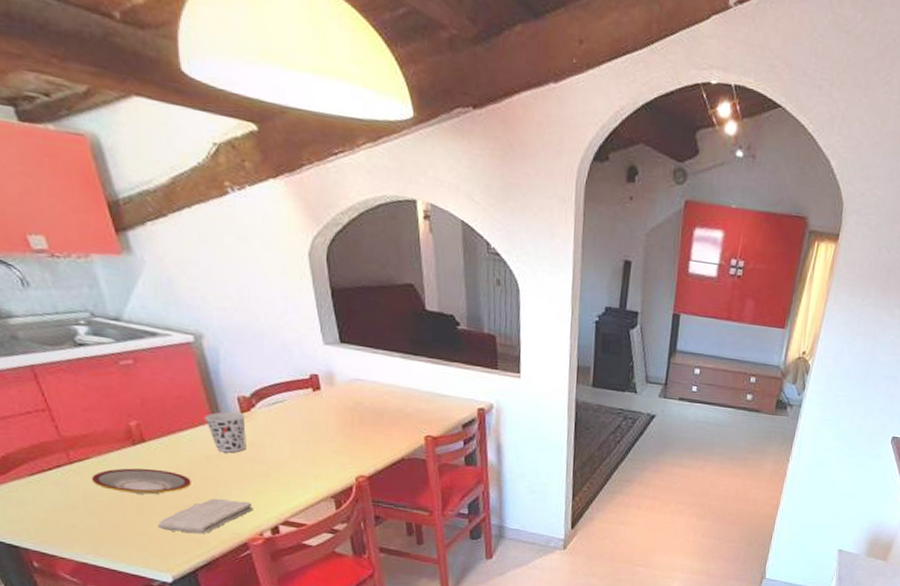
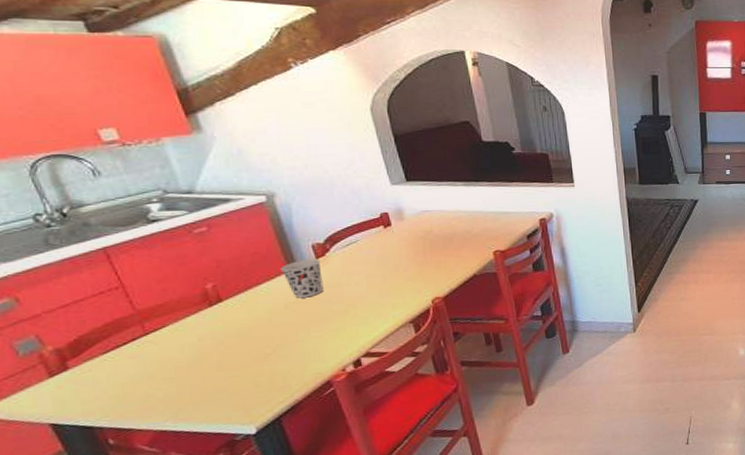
plate: present [91,468,191,495] -> none [168,325,271,354]
washcloth: present [158,498,253,534] -> none [239,341,334,383]

